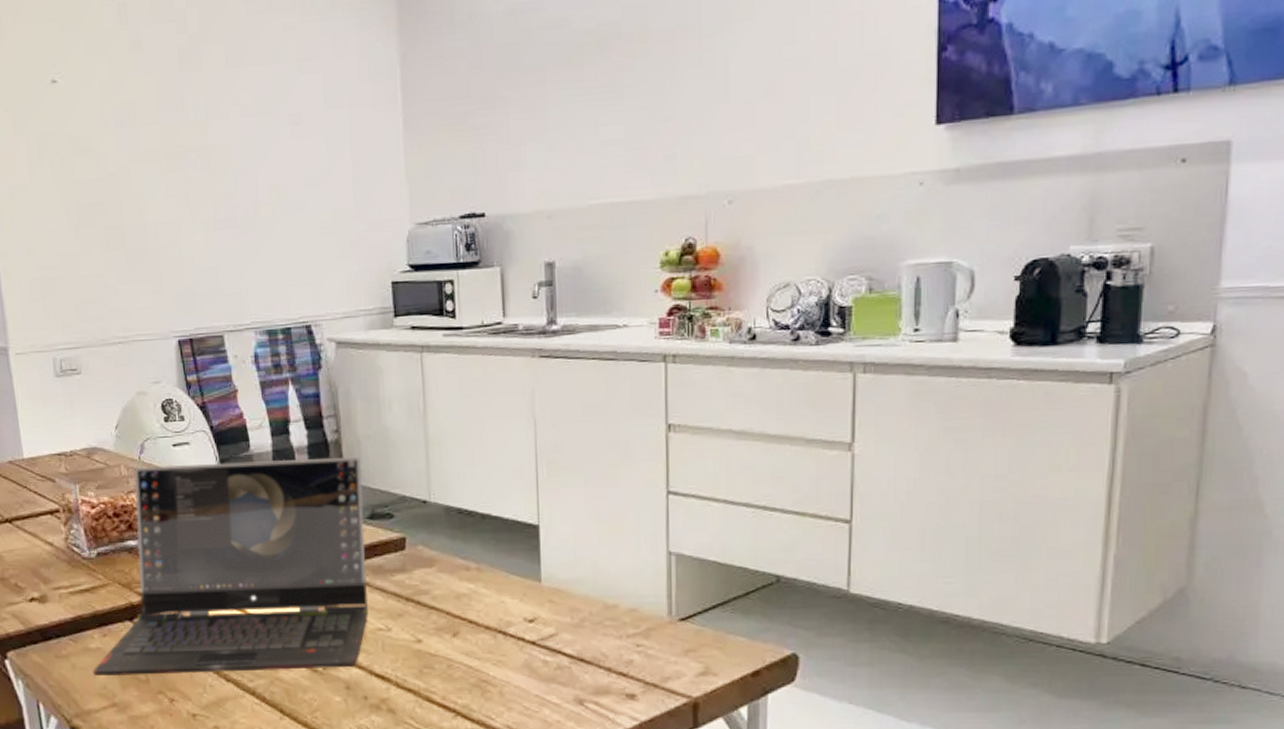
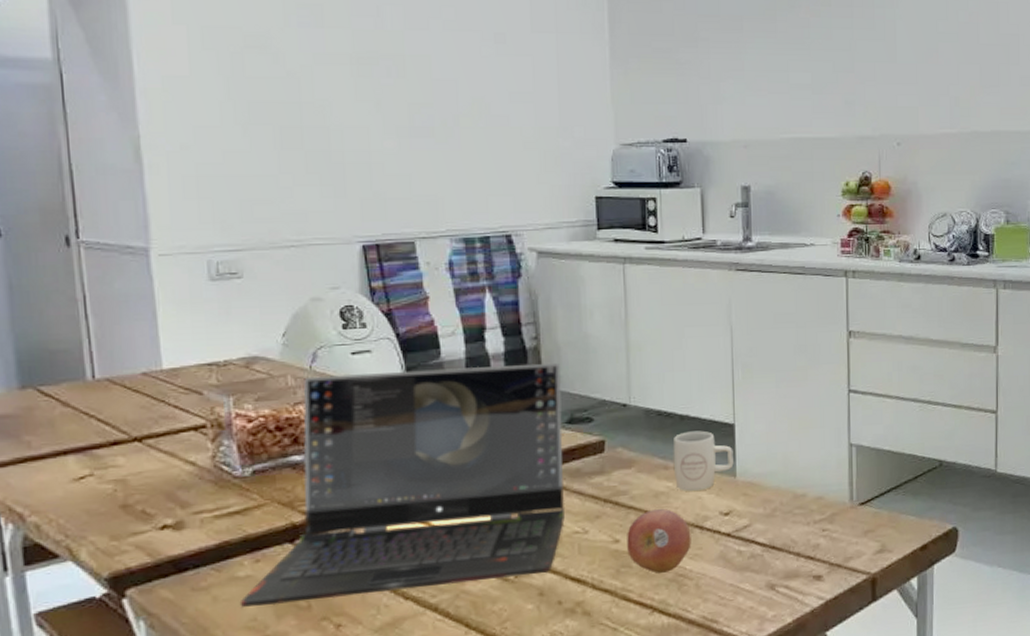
fruit: none [429,610,495,677] -> present [627,508,691,573]
mug: none [474,531,538,596] -> present [673,430,734,492]

